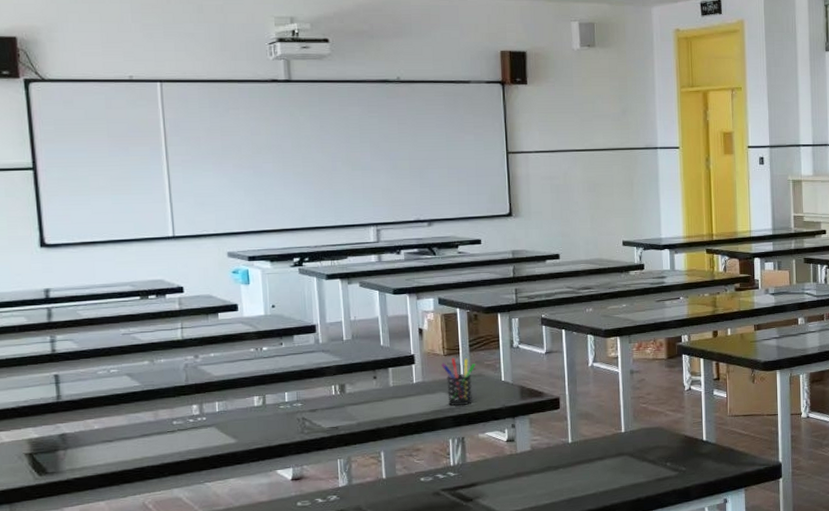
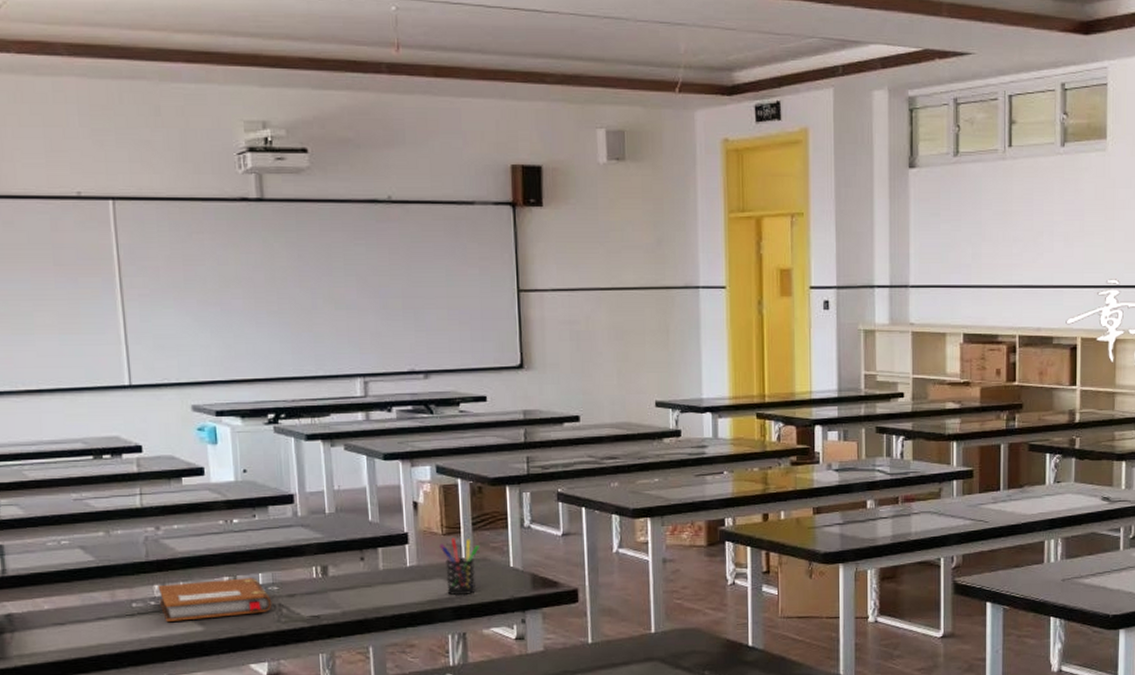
notebook: none [196,396,297,436] -> present [158,577,272,622]

